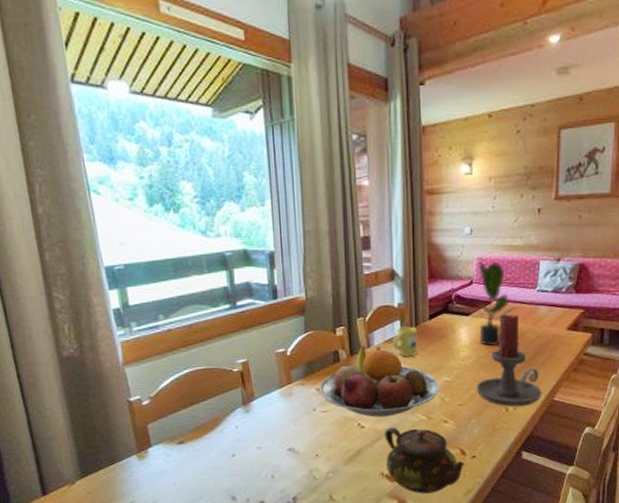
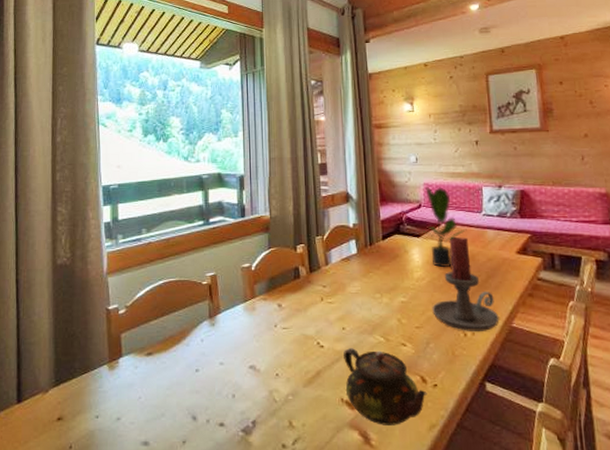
fruit bowl: present [320,346,440,417] -> none [281,264,397,337]
mug: present [393,326,418,357] -> none [349,246,373,276]

